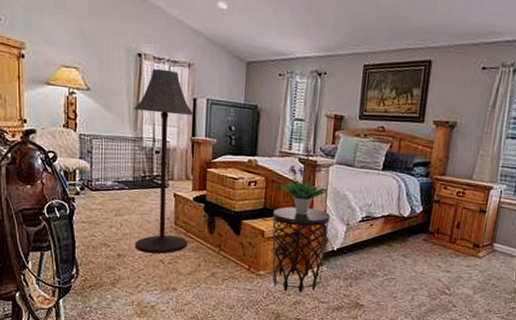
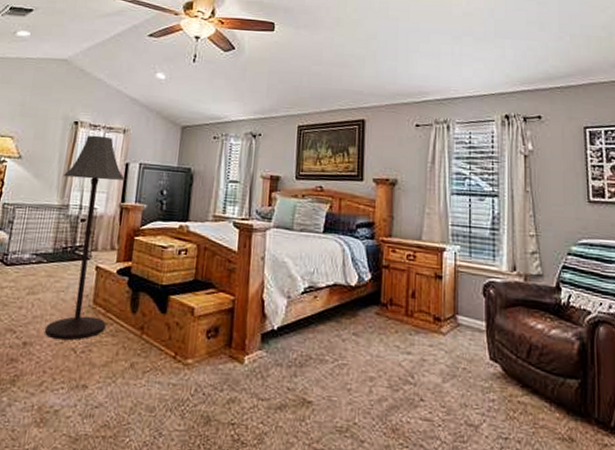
side table: present [272,206,330,293] -> none [201,277,269,387]
potted plant: present [280,145,327,216] -> none [213,208,264,288]

